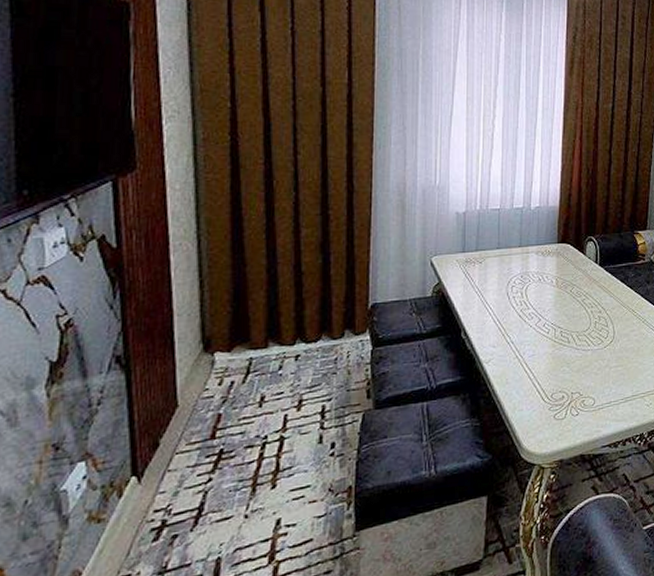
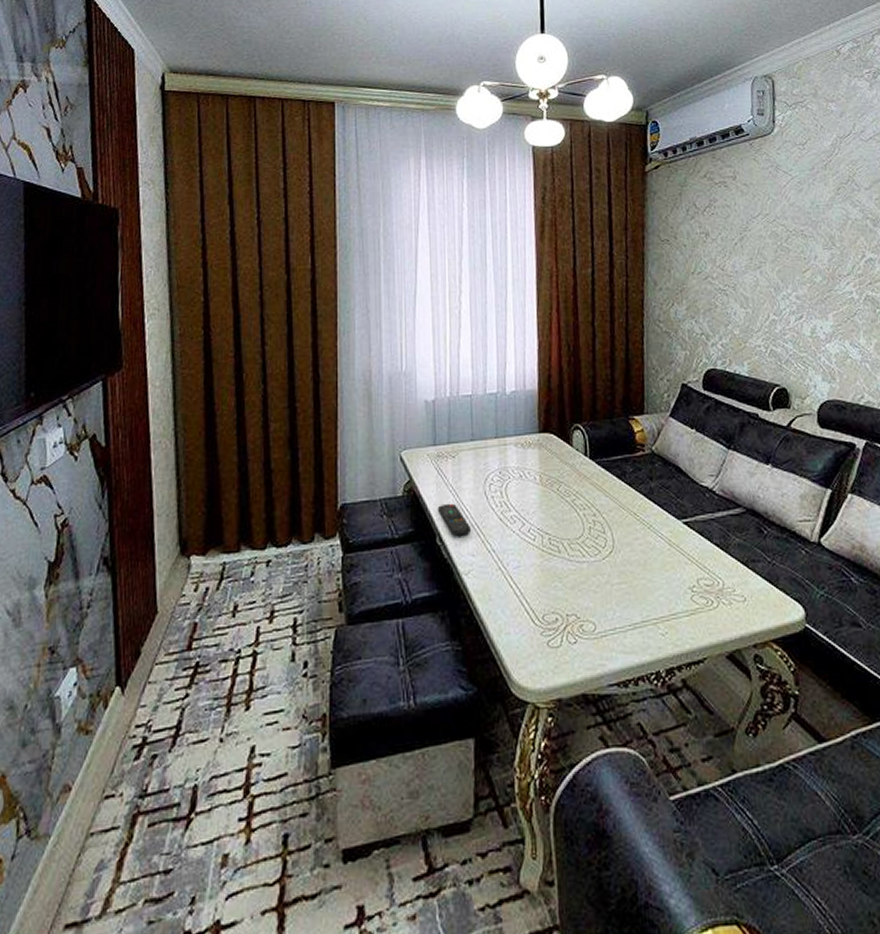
remote control: none [463,302,493,330] -> present [437,503,471,536]

